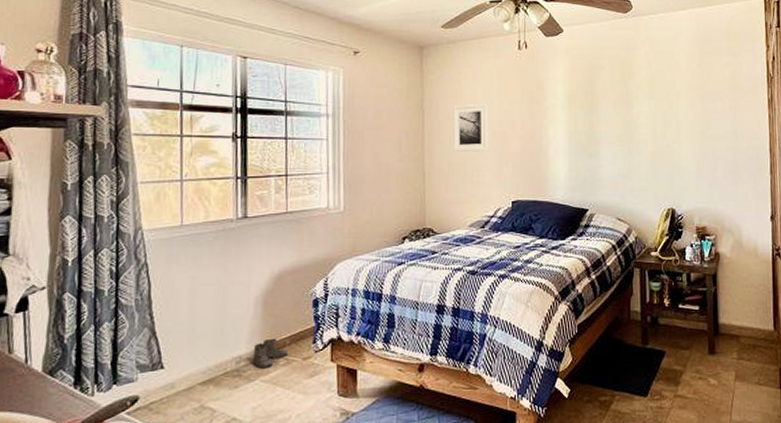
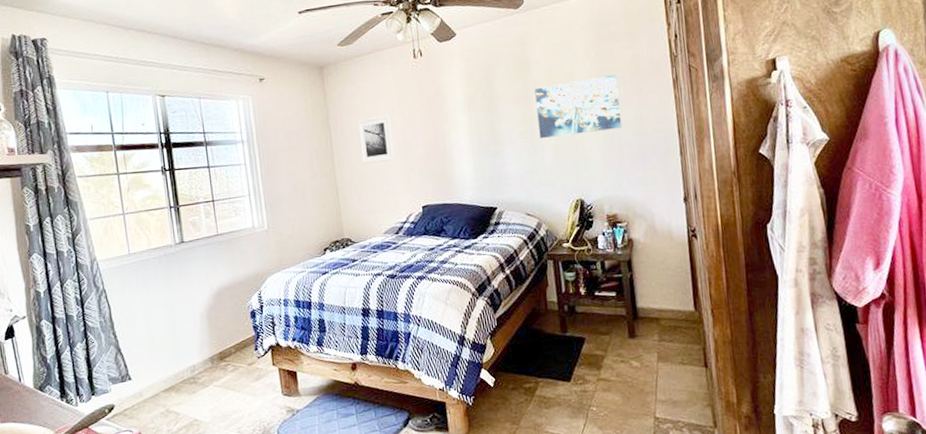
boots: present [252,338,288,369] -> none [204,347,235,375]
wall art: none [636,88,718,143] -> present [535,74,622,138]

